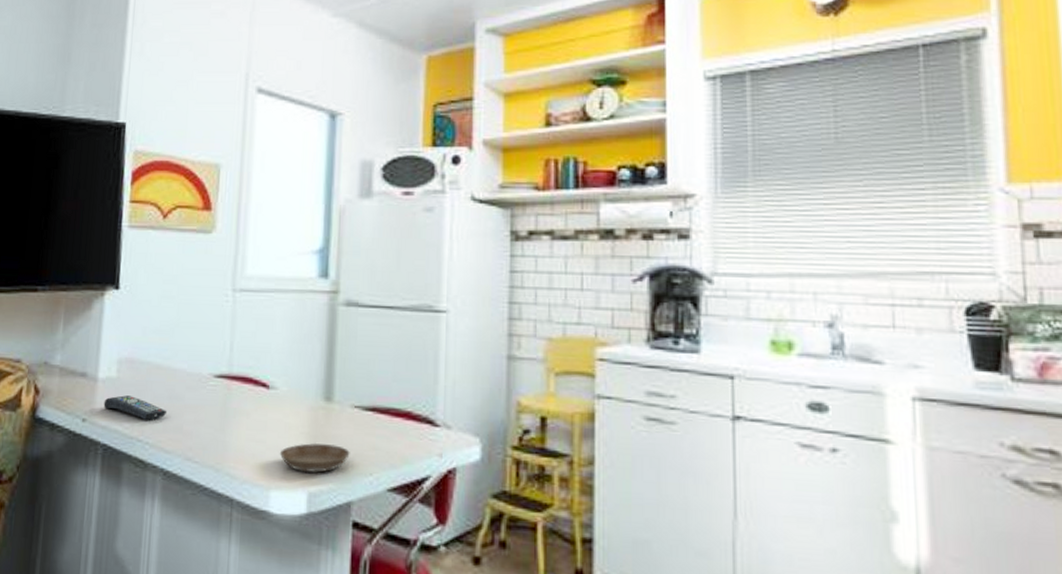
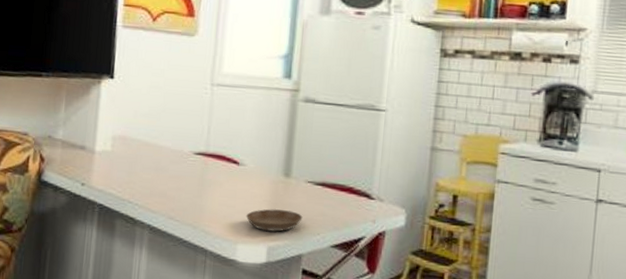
remote control: present [103,395,167,420] -> none [100,165,154,187]

